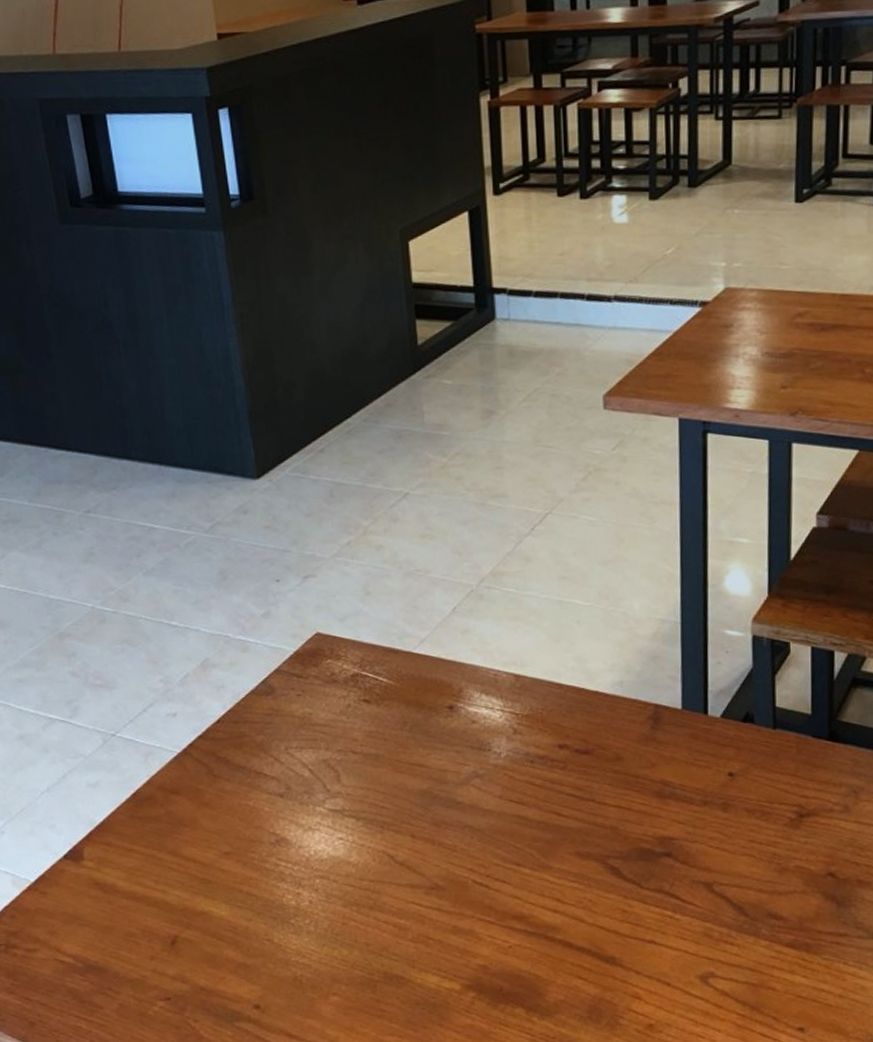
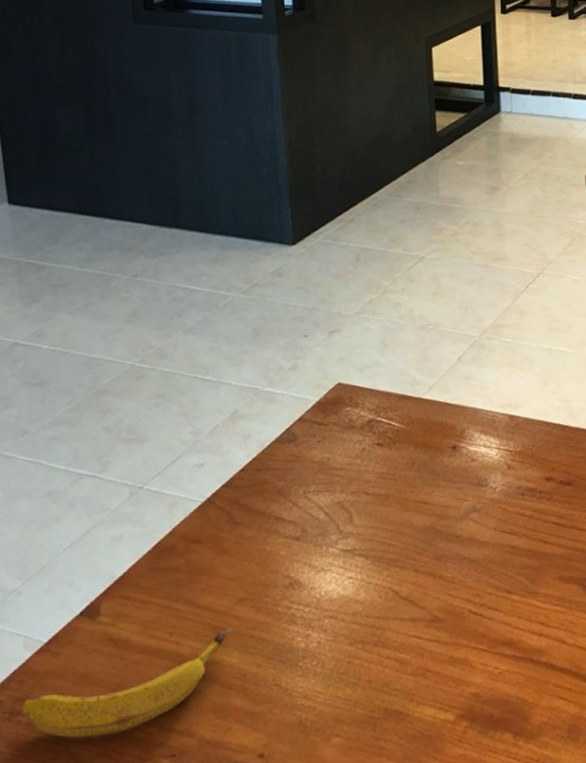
banana: none [16,881,222,974] -> present [21,628,235,738]

